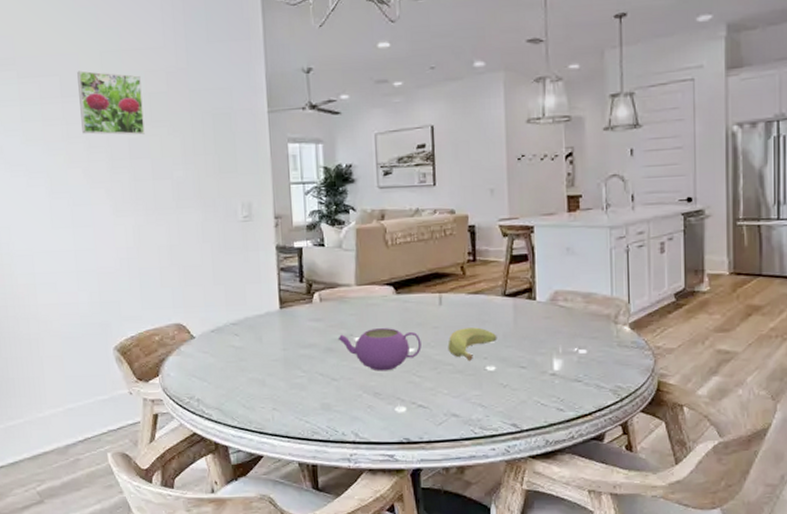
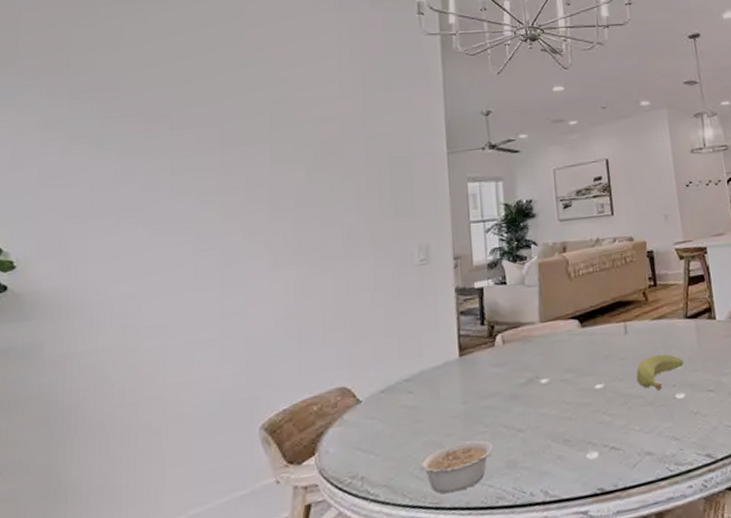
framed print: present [77,70,145,135] -> none [242,120,314,185]
legume: none [245,381,310,422] -> present [419,439,493,494]
teapot: present [338,328,422,371] -> none [523,364,610,415]

